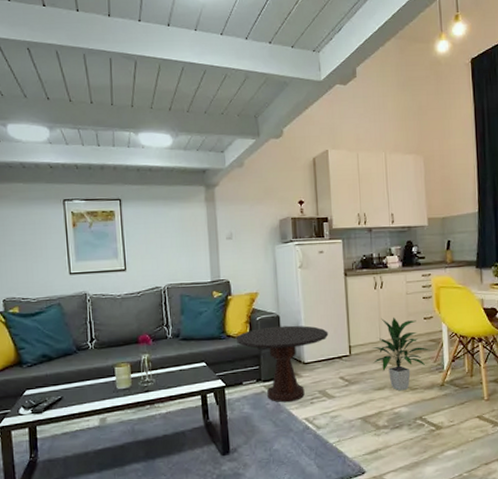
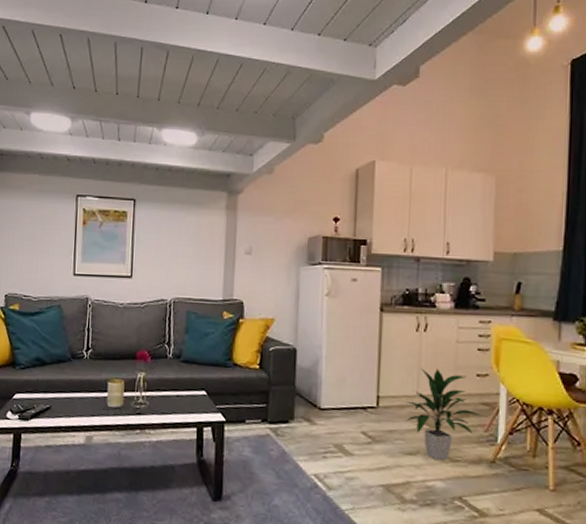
side table: present [237,325,329,403] -> none [244,360,354,453]

